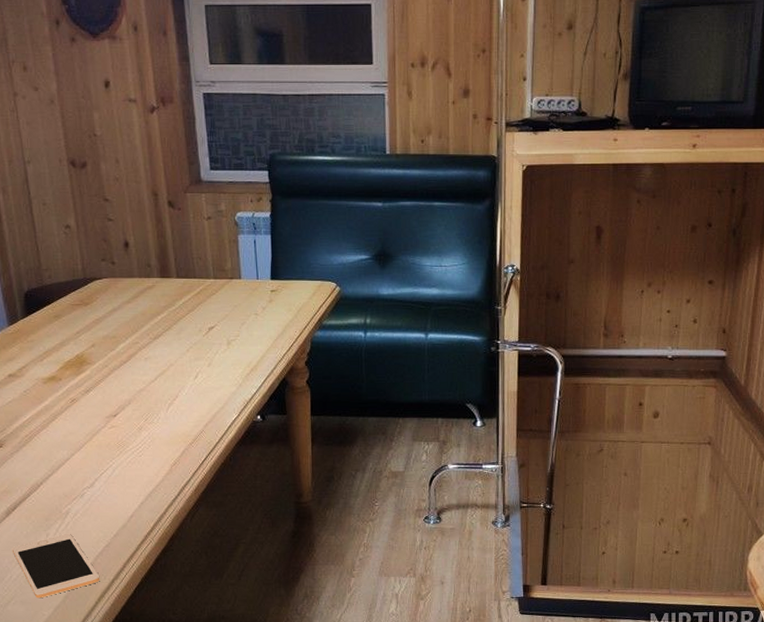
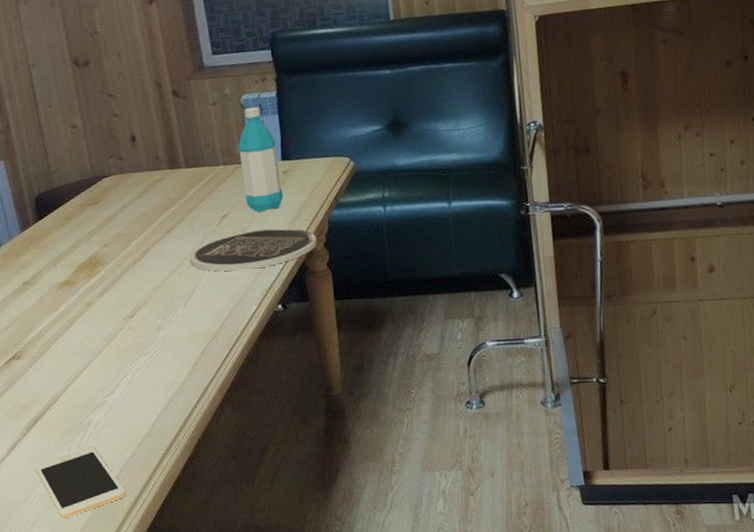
plate: none [174,344,298,381] -> present [189,228,317,272]
water bottle: none [230,225,270,327] -> present [238,107,283,213]

